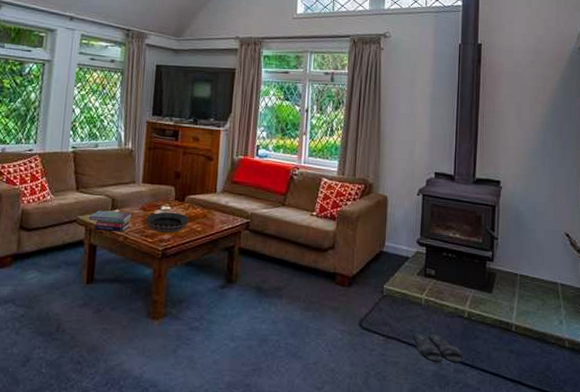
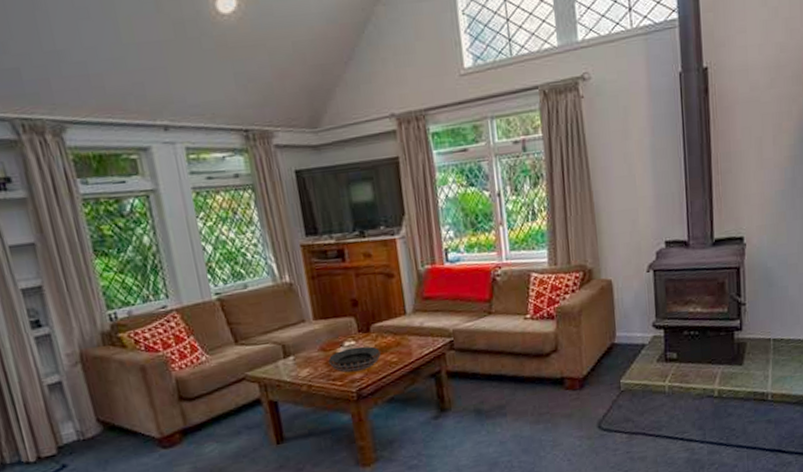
books: present [88,210,132,232] -> none [259,357,311,384]
slippers: present [414,334,463,363] -> none [660,420,716,449]

